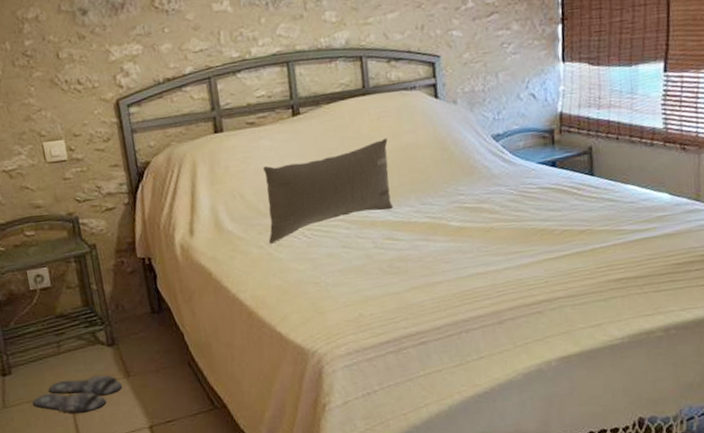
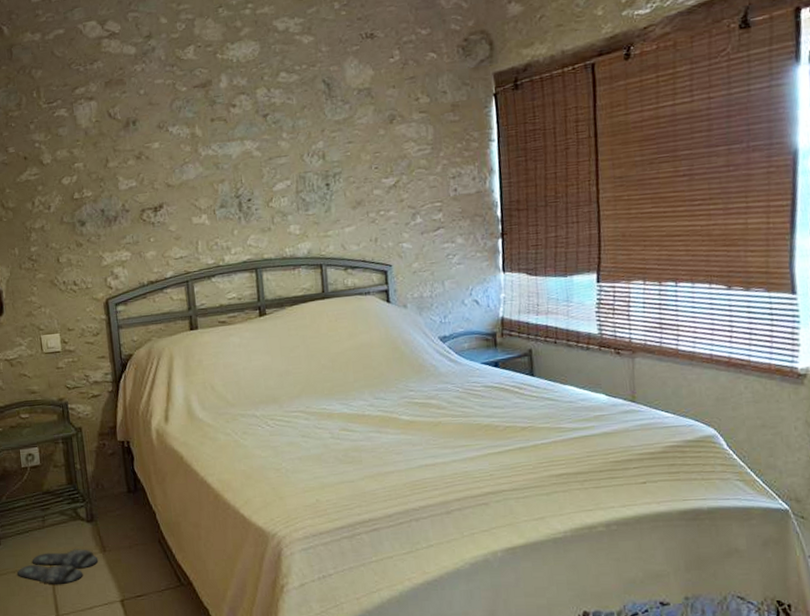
pillow: present [263,138,393,244] -> none [232,338,348,432]

